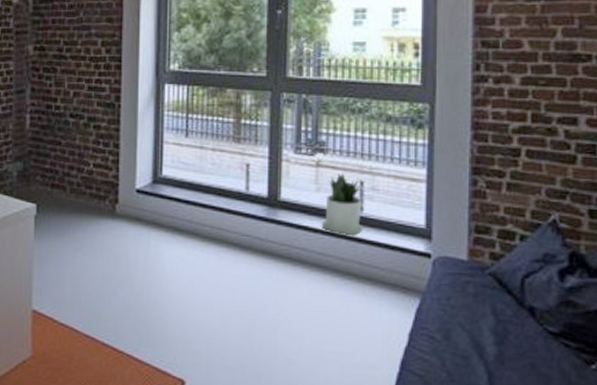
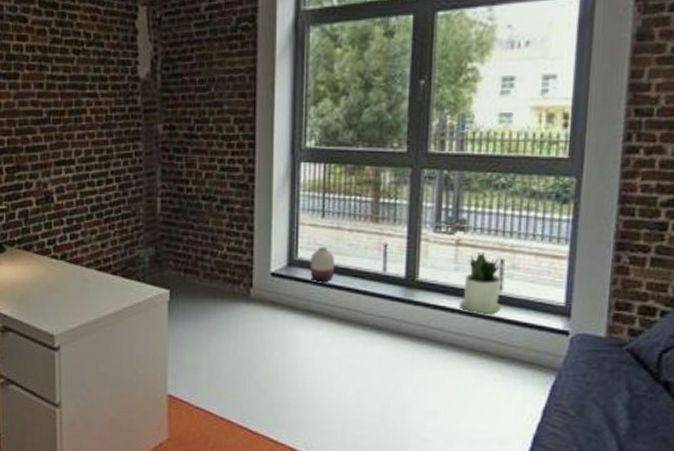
vase: none [174,165,199,199] -> present [310,247,335,281]

